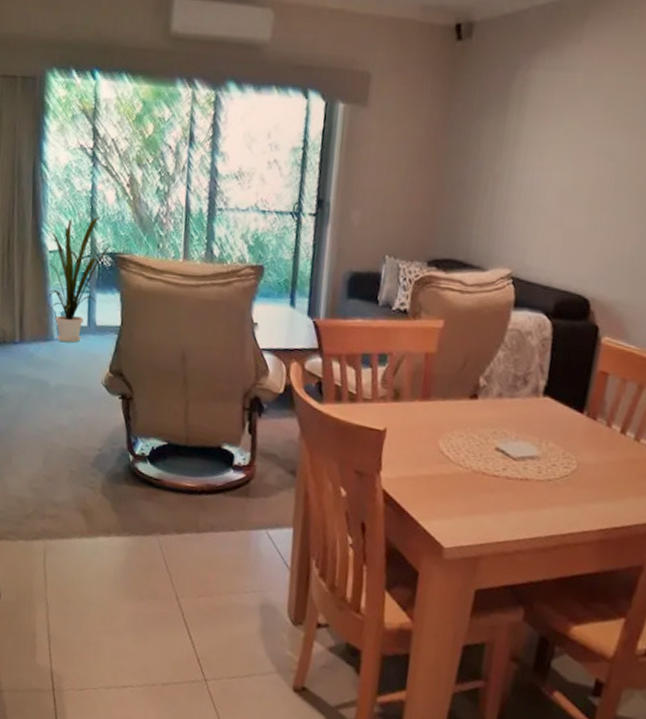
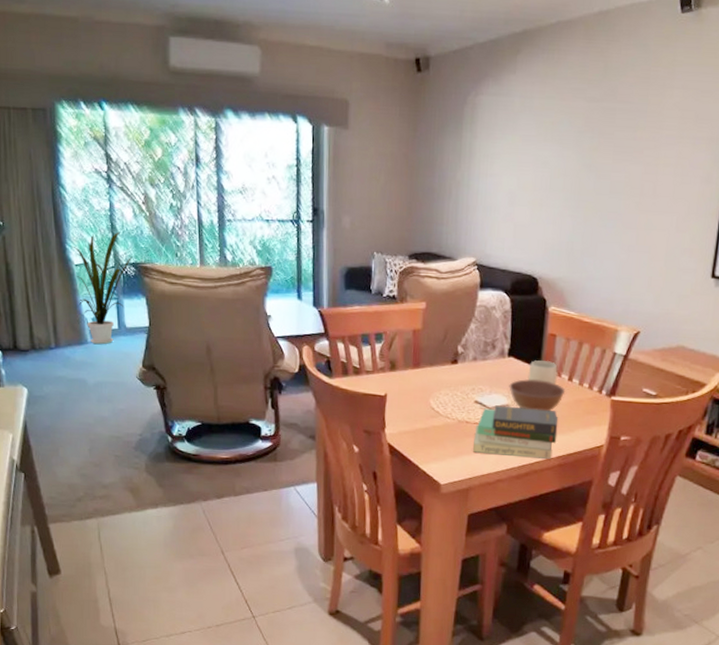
books: none [487,456,604,532] -> present [472,405,559,459]
bowl: none [541,426,616,471] -> present [509,379,566,412]
mug: none [566,403,608,437] -> present [528,360,558,385]

